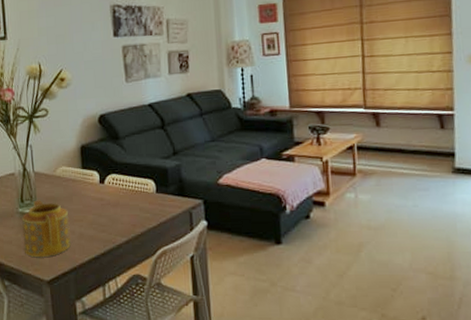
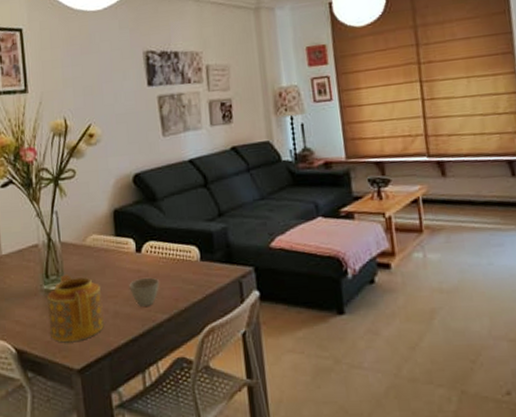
cup: none [93,205,119,230] -> present [129,277,159,307]

